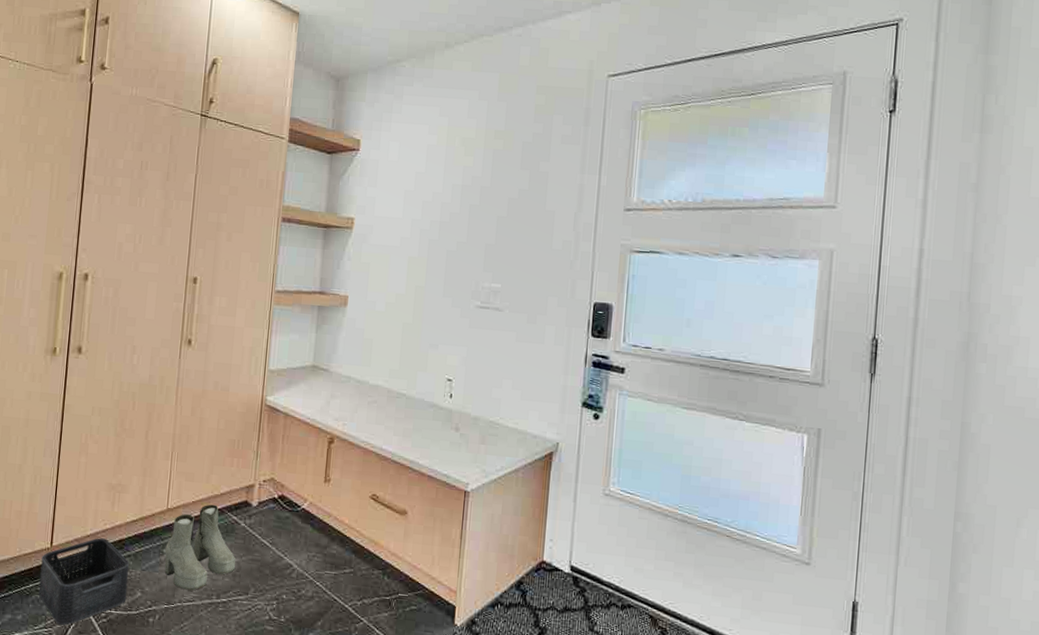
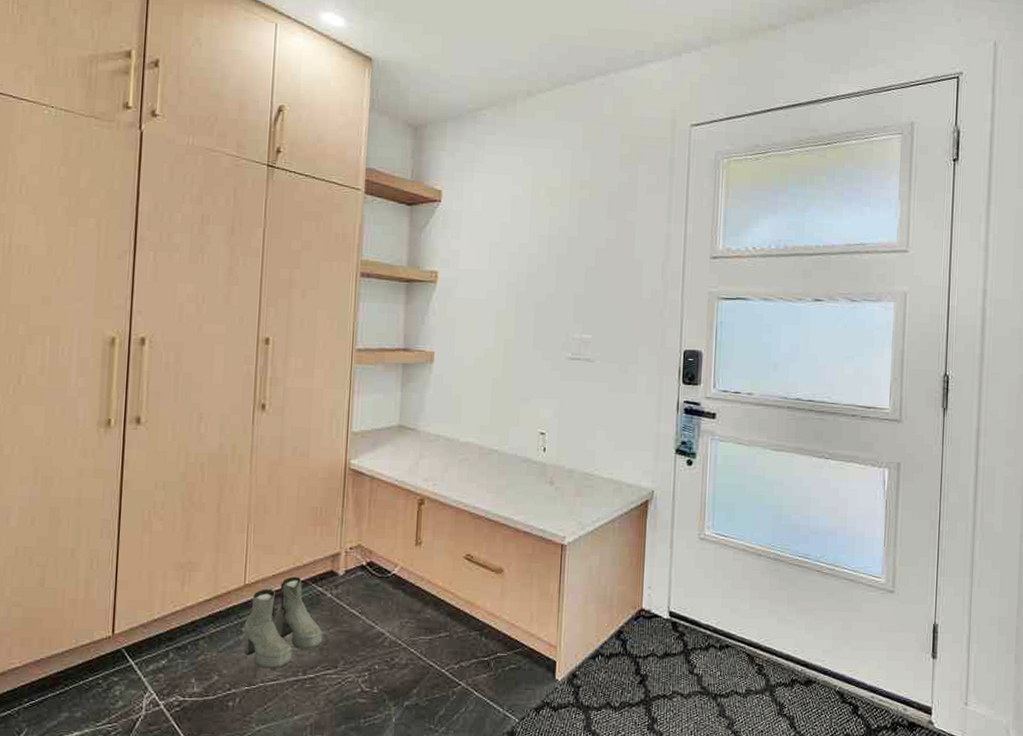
storage bin: present [38,538,129,626] -> none [100,621,203,718]

